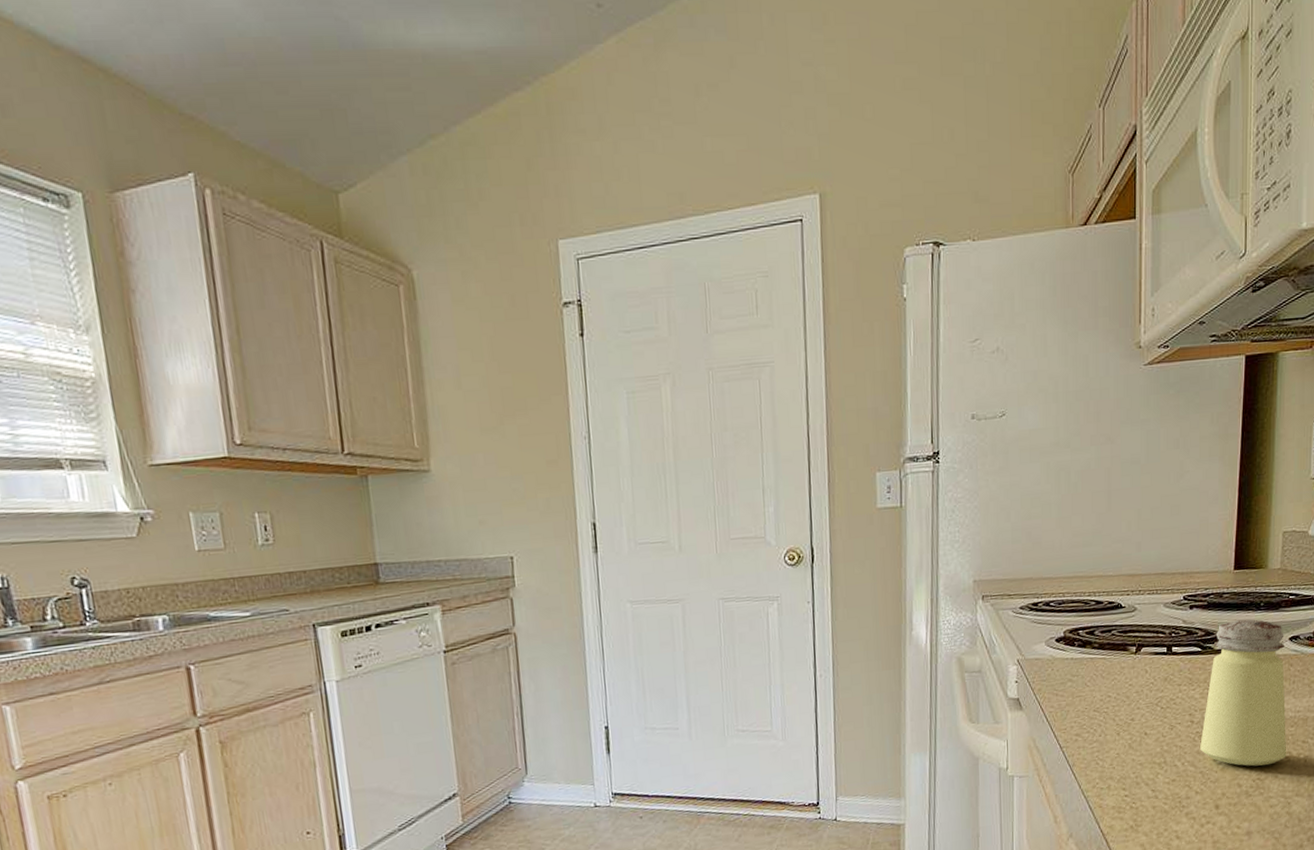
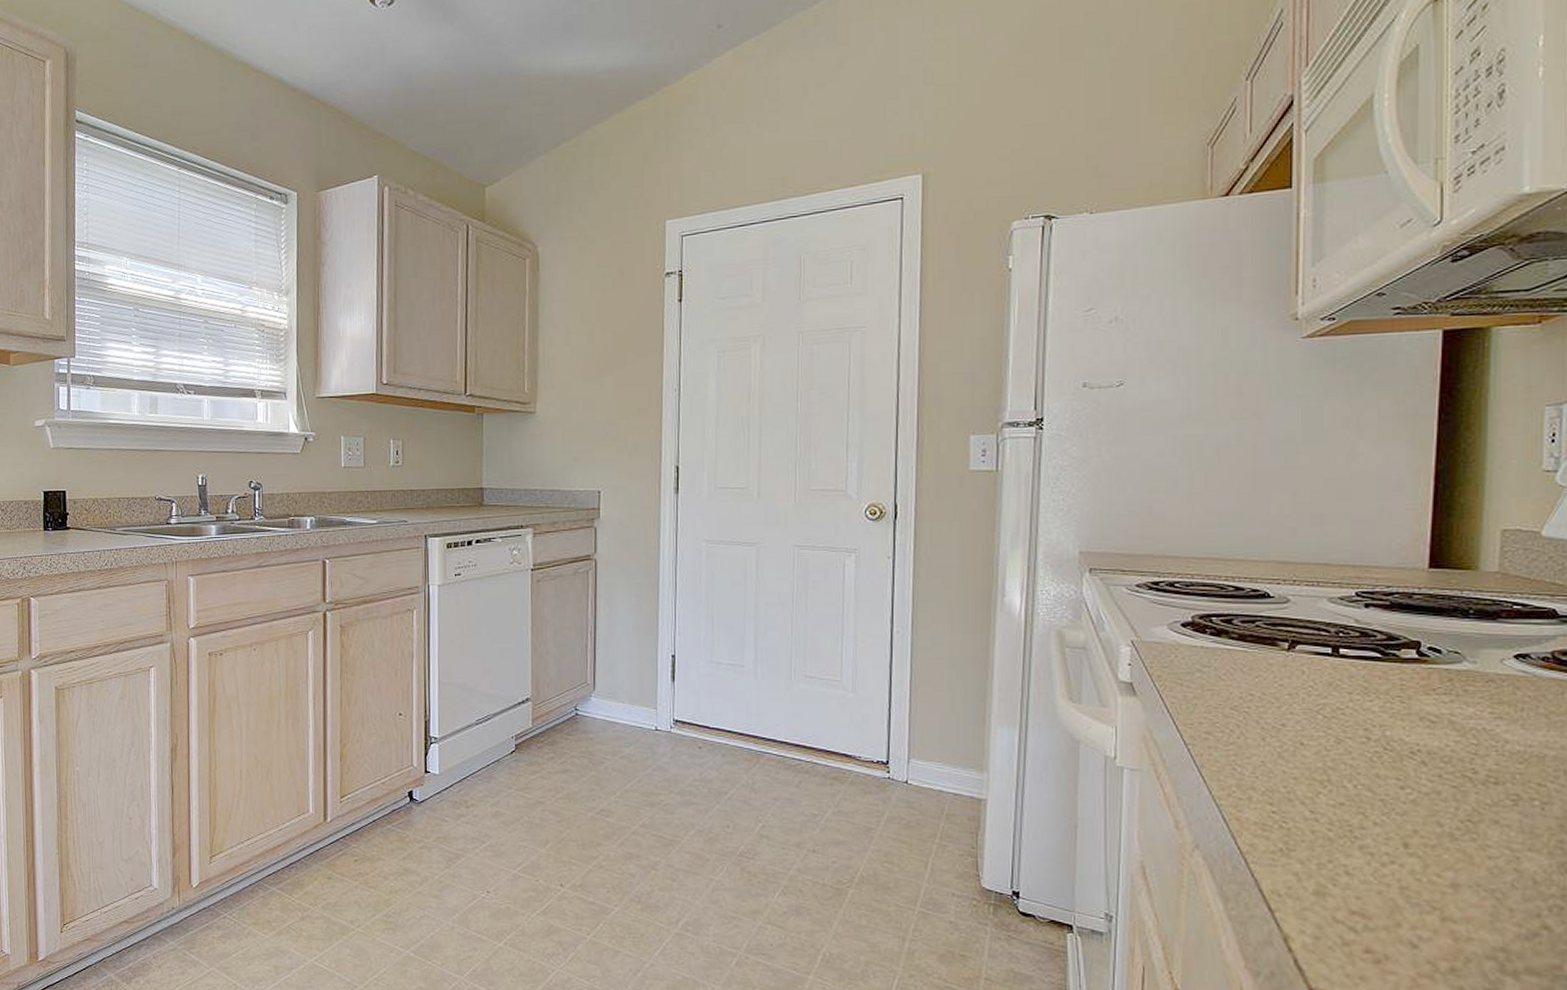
saltshaker: present [1200,619,1287,767] -> none [1380,626,1513,806]

